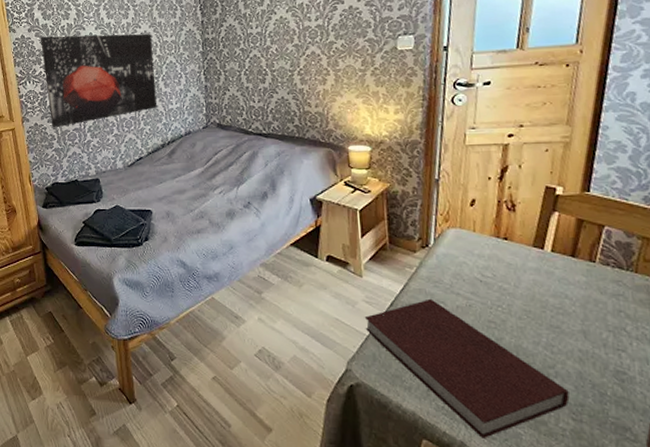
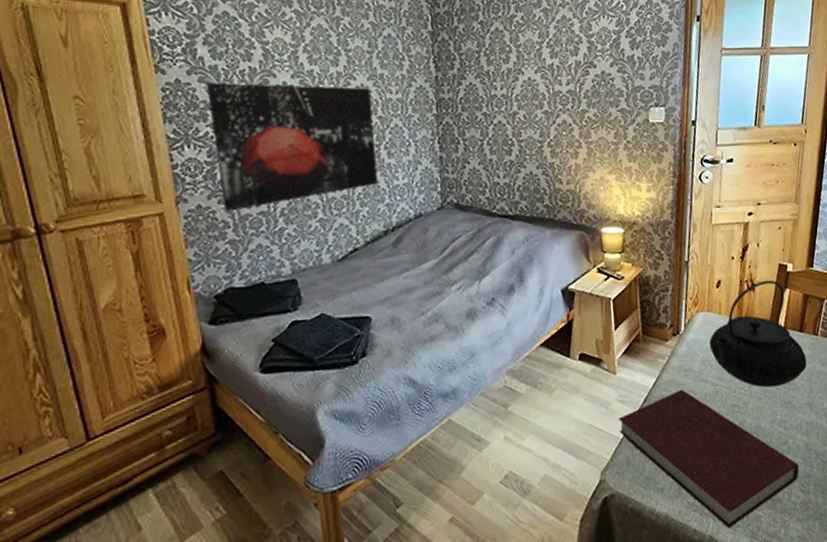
teapot: none [461,202,581,309] -> present [709,280,807,388]

